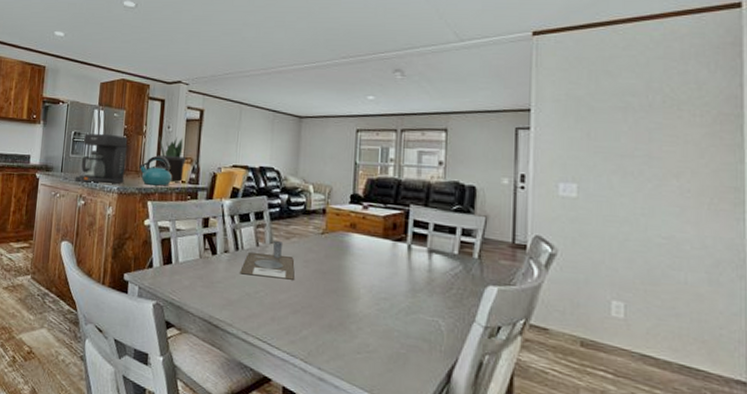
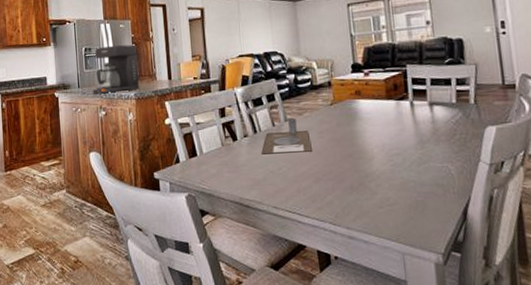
kettle: present [139,155,173,186] -> none [152,57,185,87]
planter: present [156,137,186,183] -> none [166,37,195,81]

